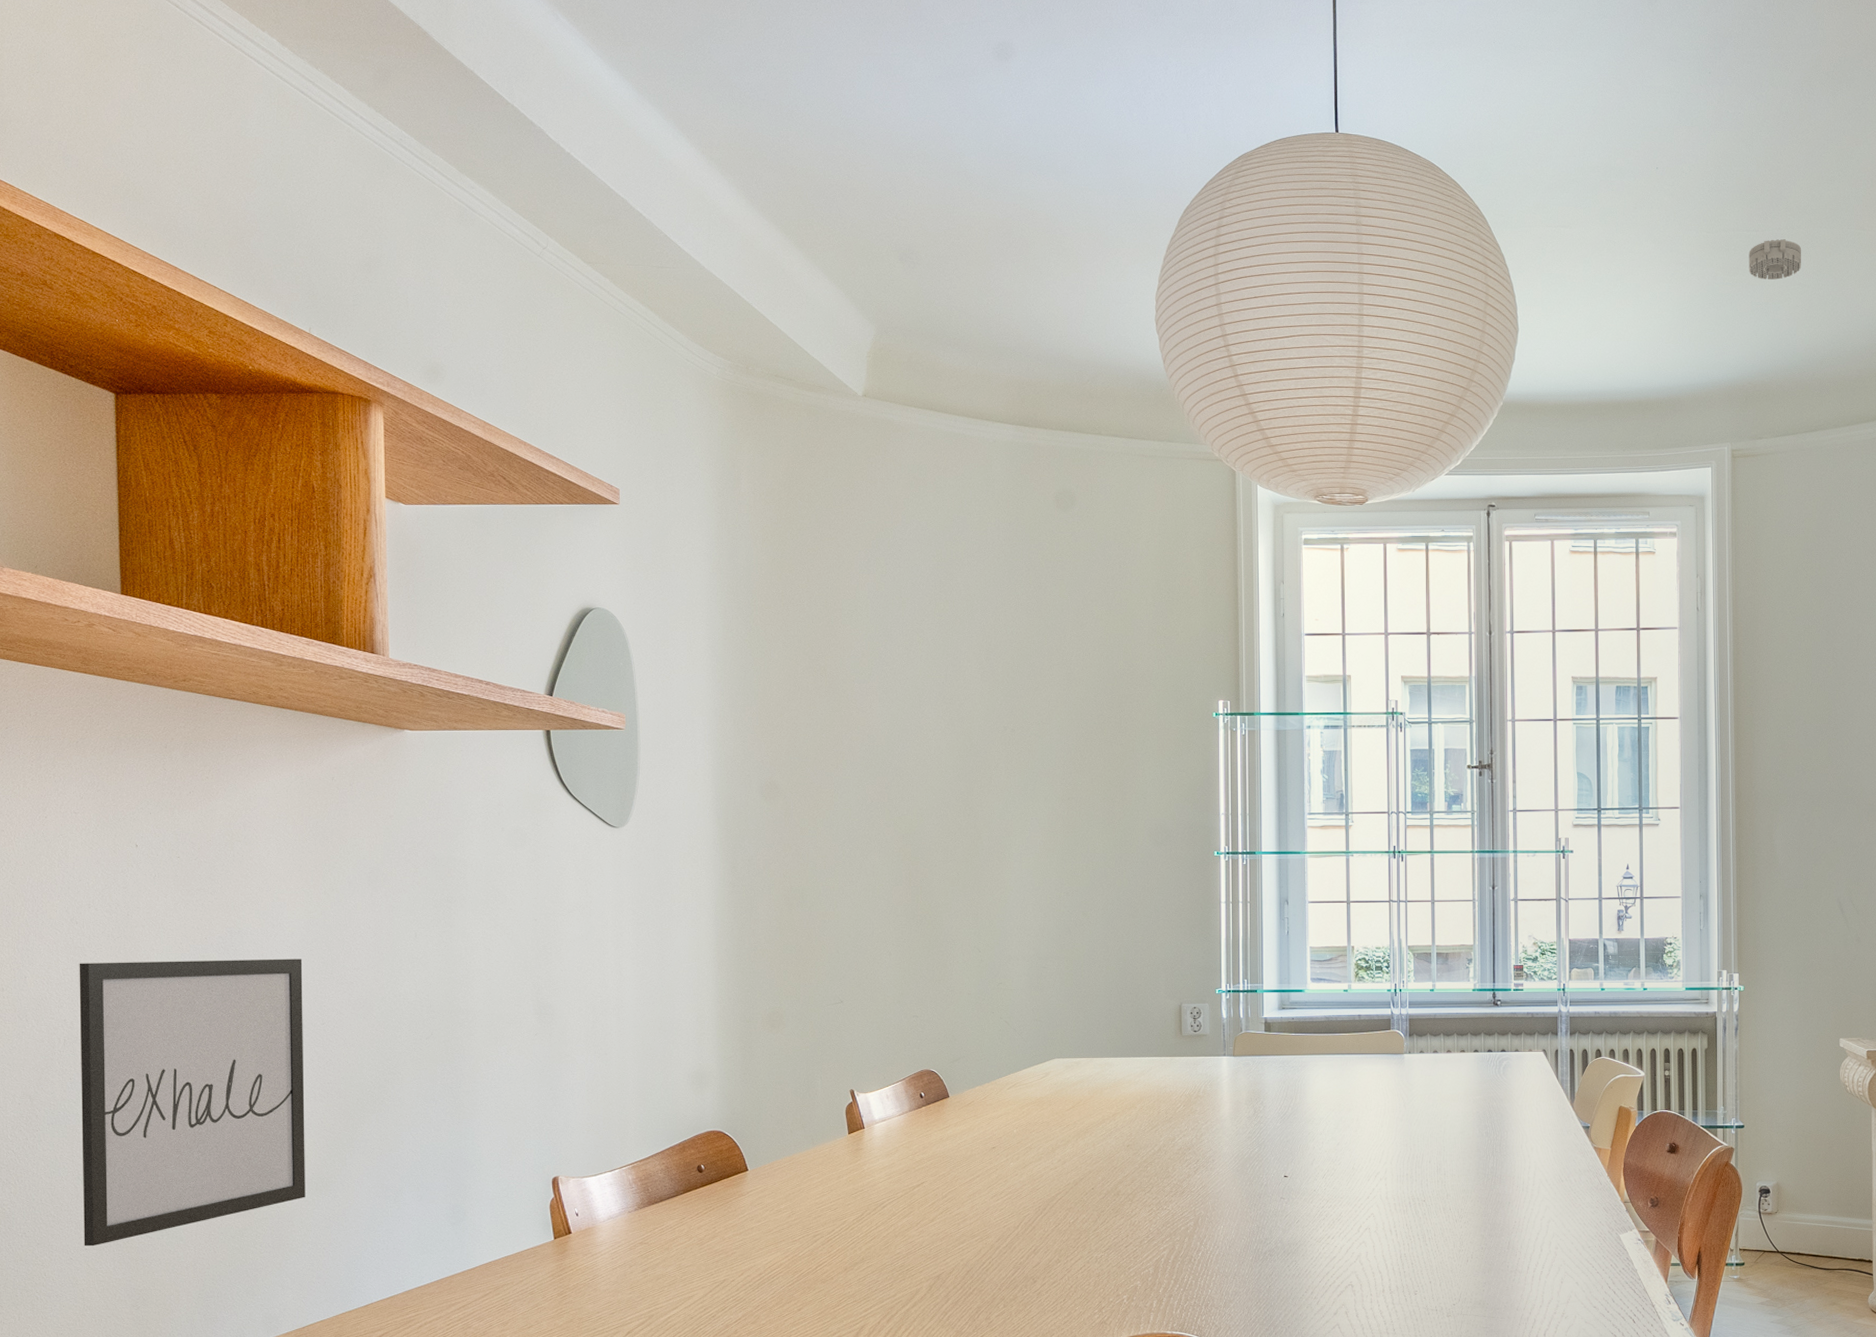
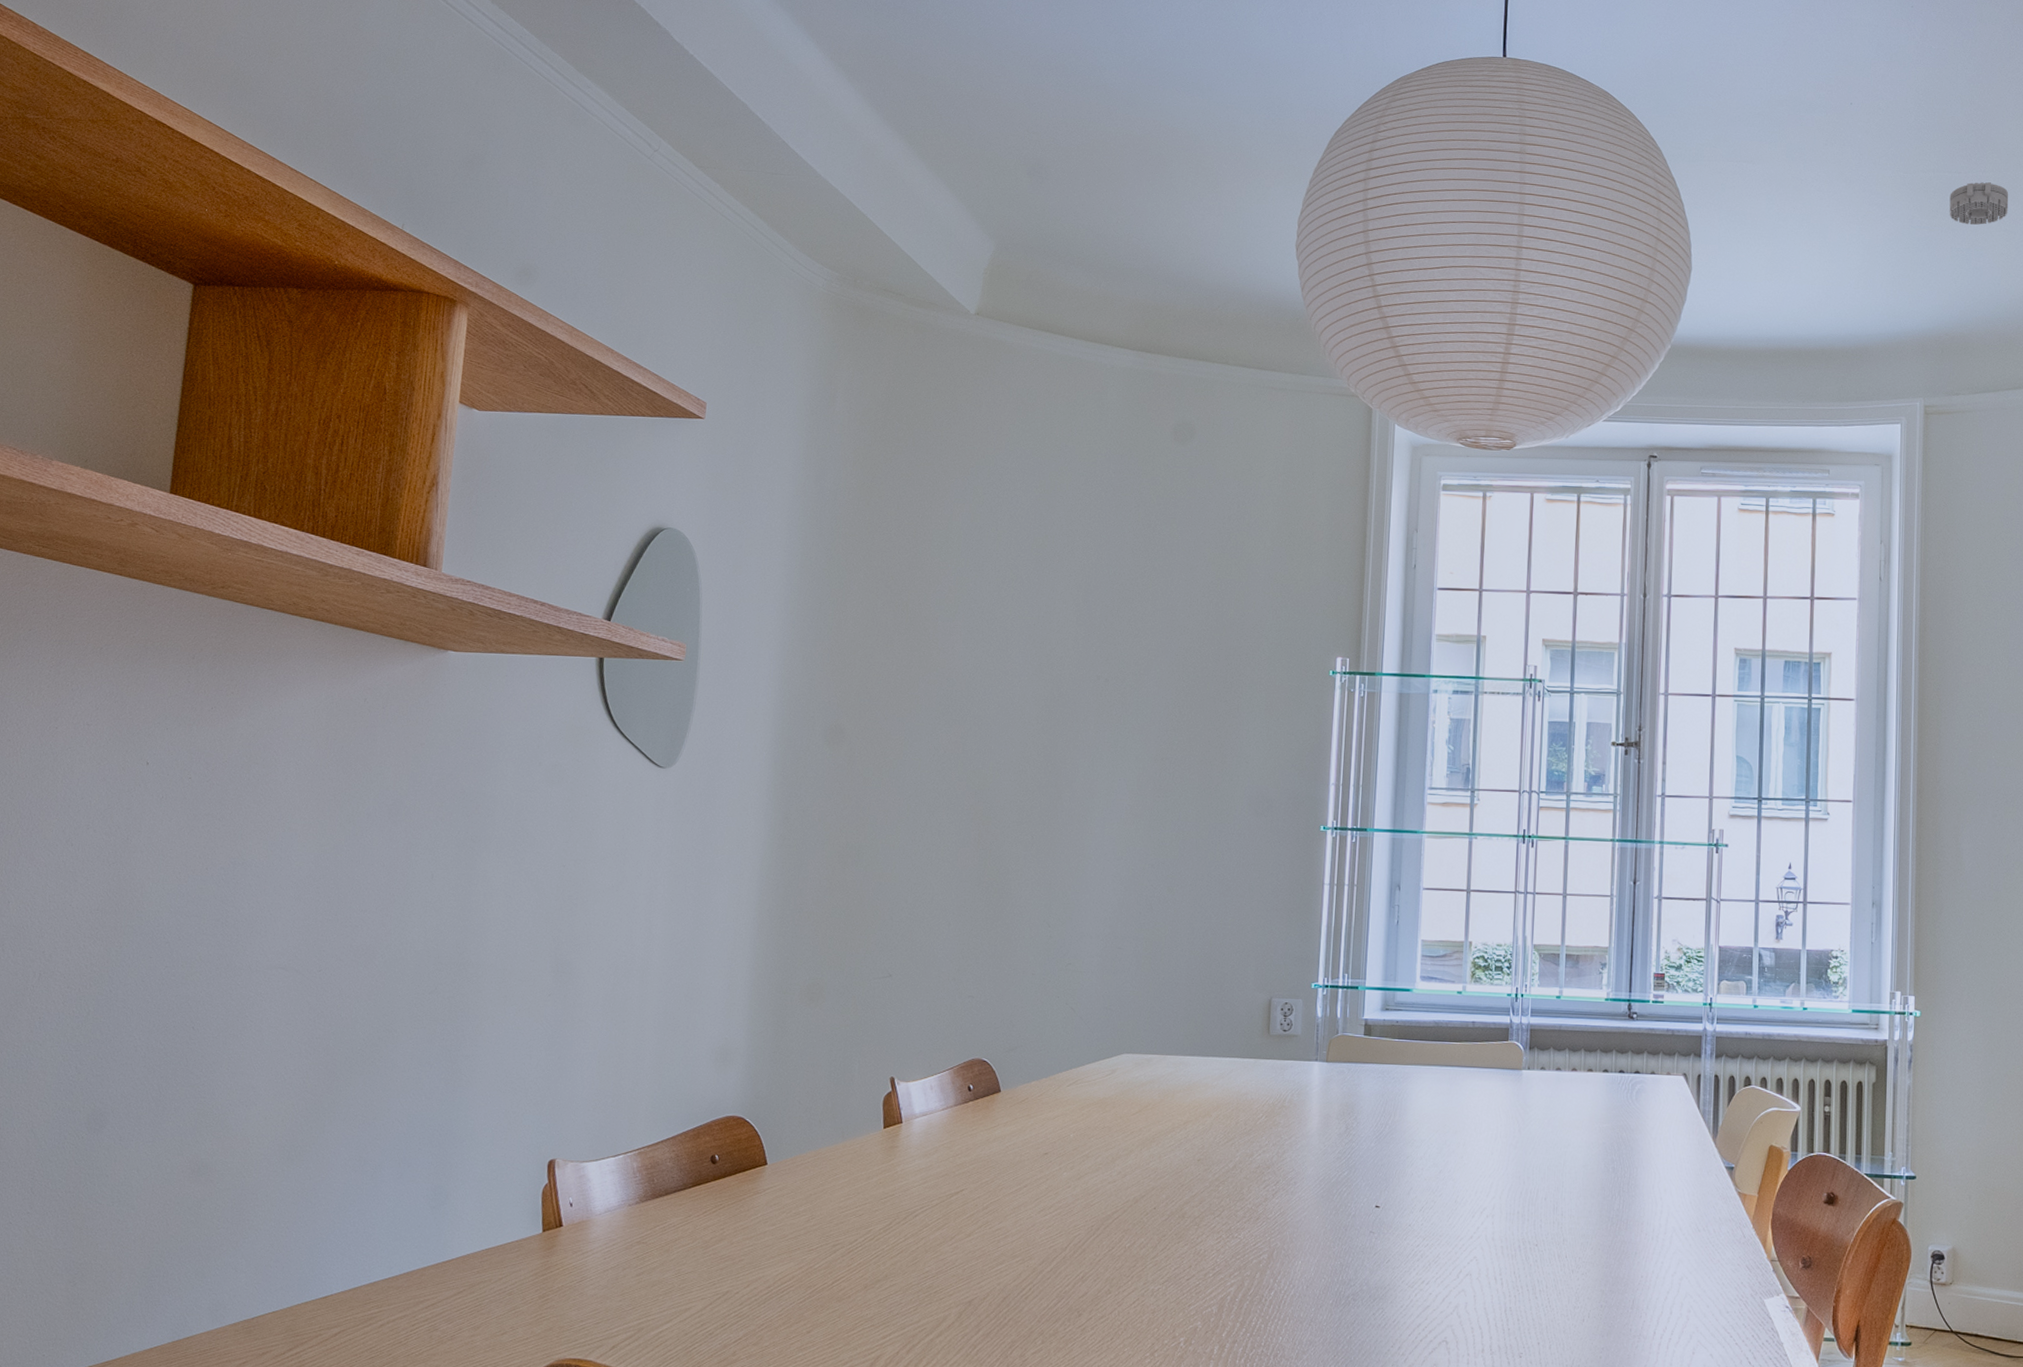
wall art: present [79,959,305,1247] -> none [26,889,307,1210]

